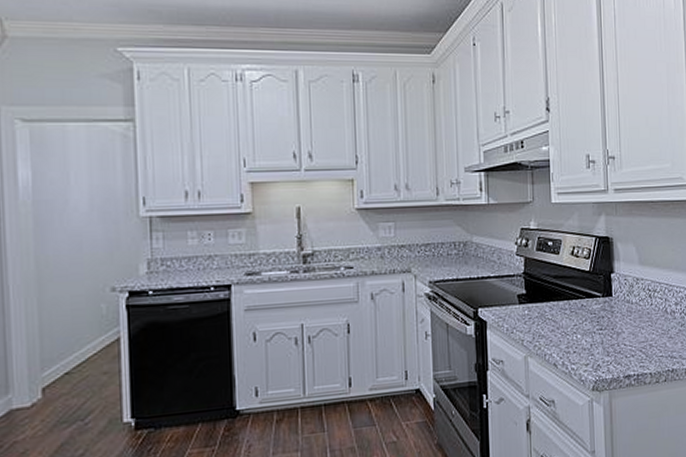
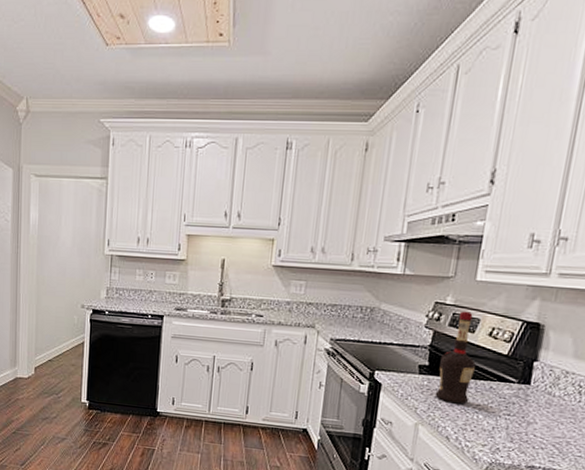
liquor: none [535,234,567,328] -> present [435,311,476,404]

